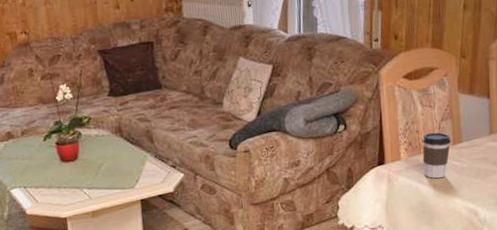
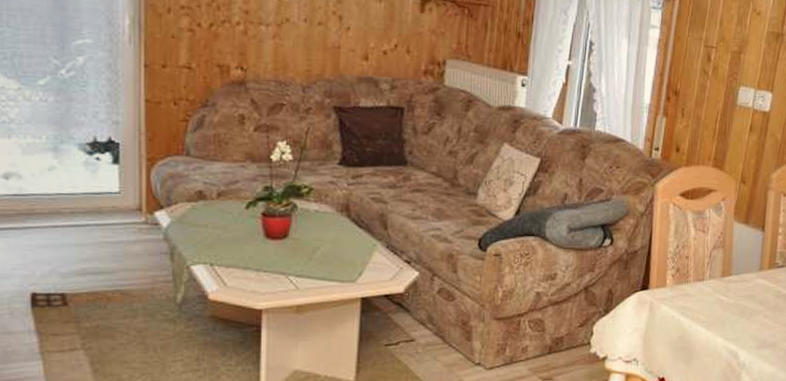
coffee cup: present [422,132,451,179] -> none [688,260,721,313]

